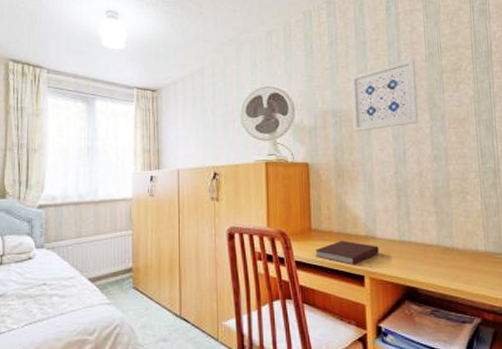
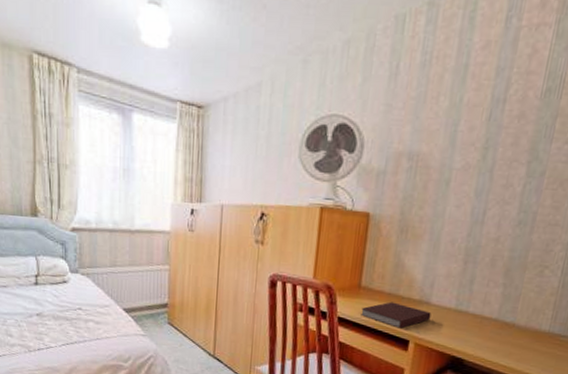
wall art: present [350,58,418,132] -> none [429,93,526,183]

